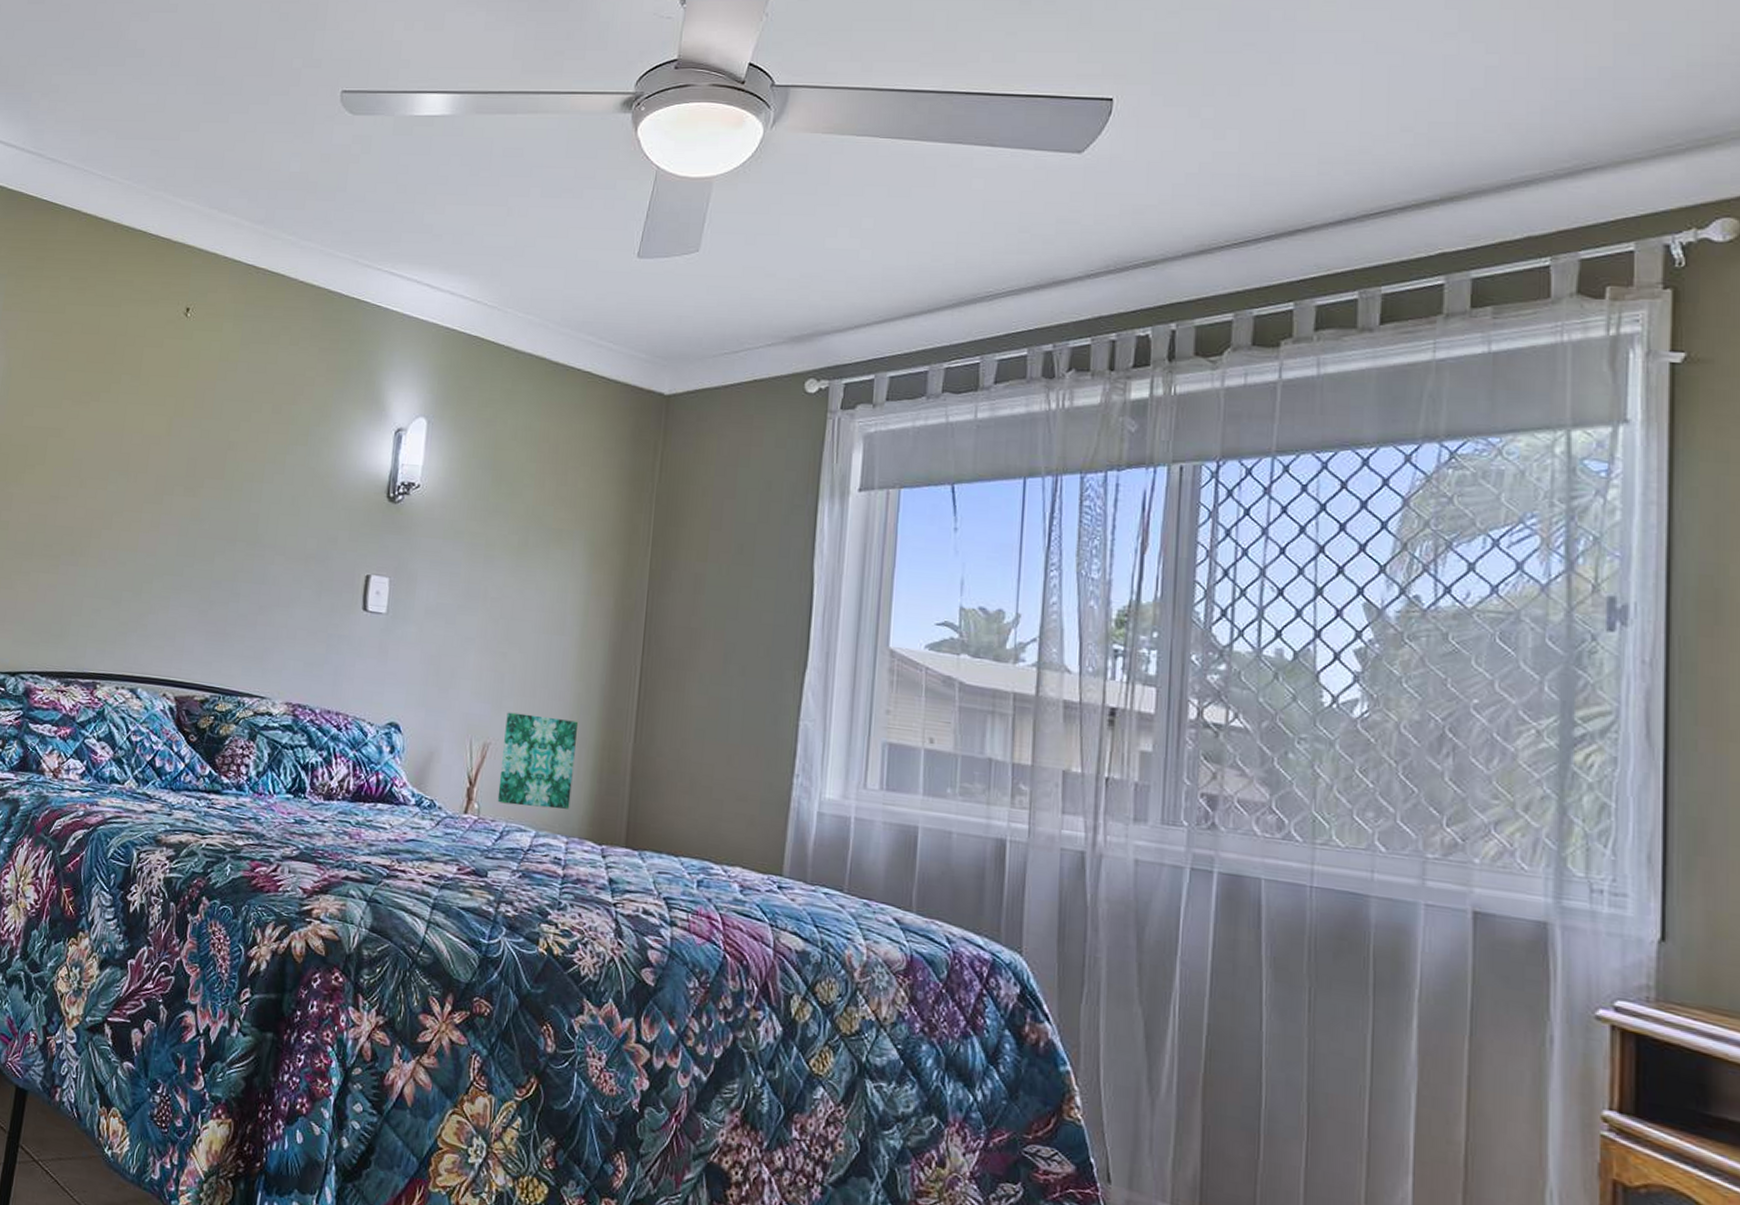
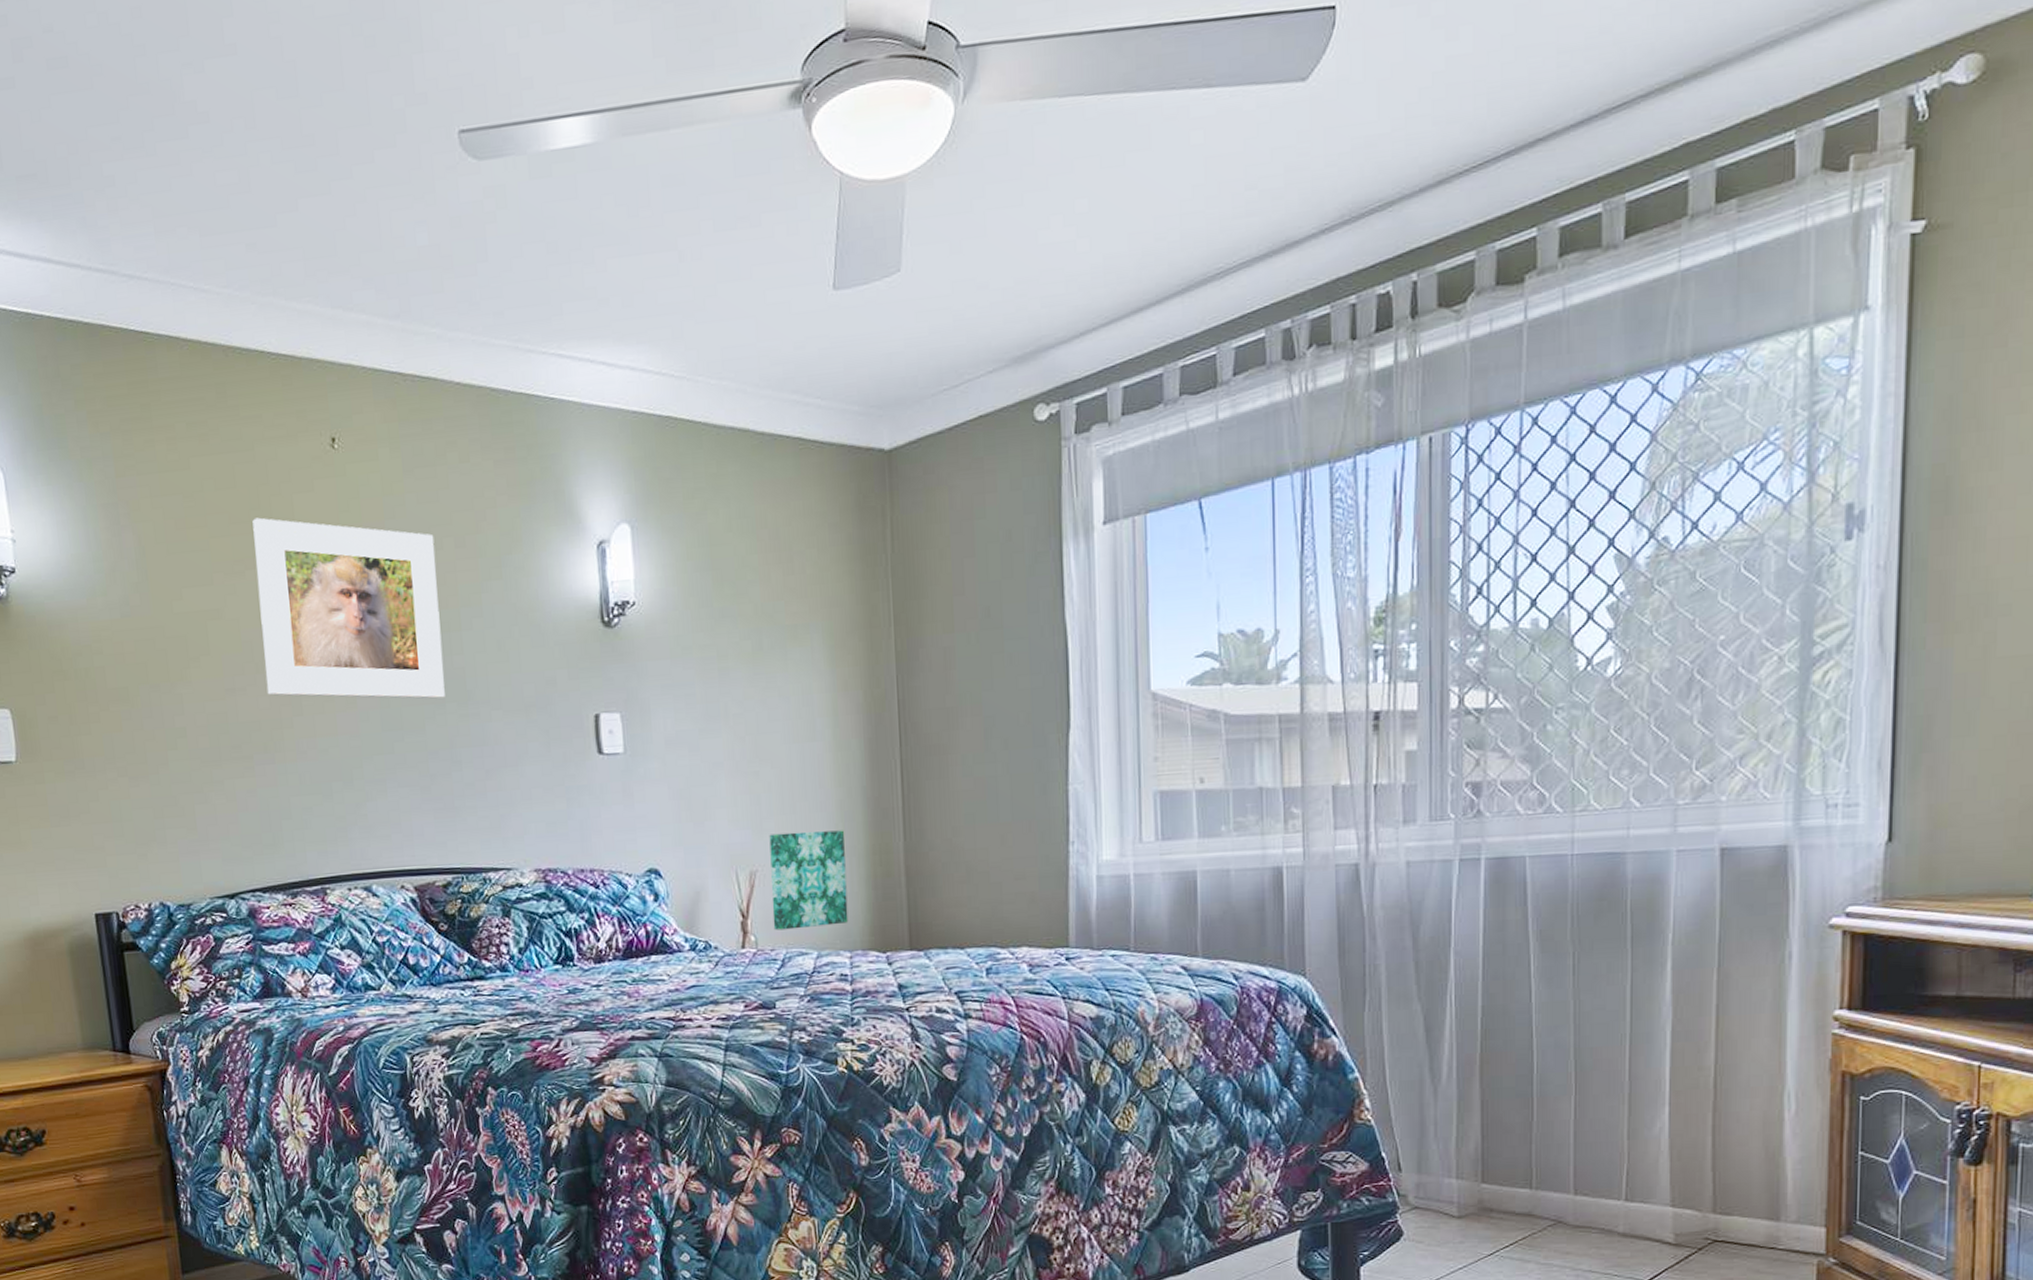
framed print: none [85,361,256,537] -> present [252,517,445,699]

